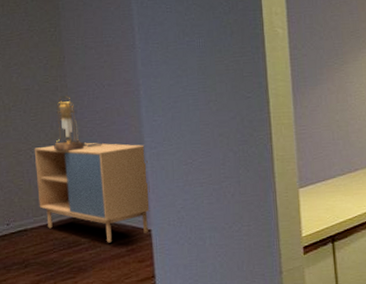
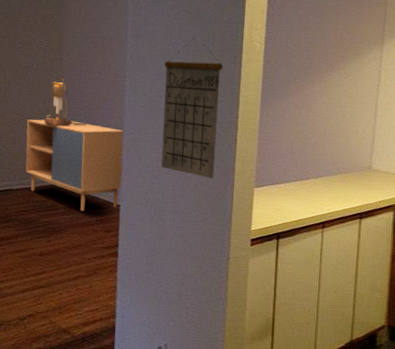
calendar: none [180,31,252,185] -> present [161,37,224,178]

